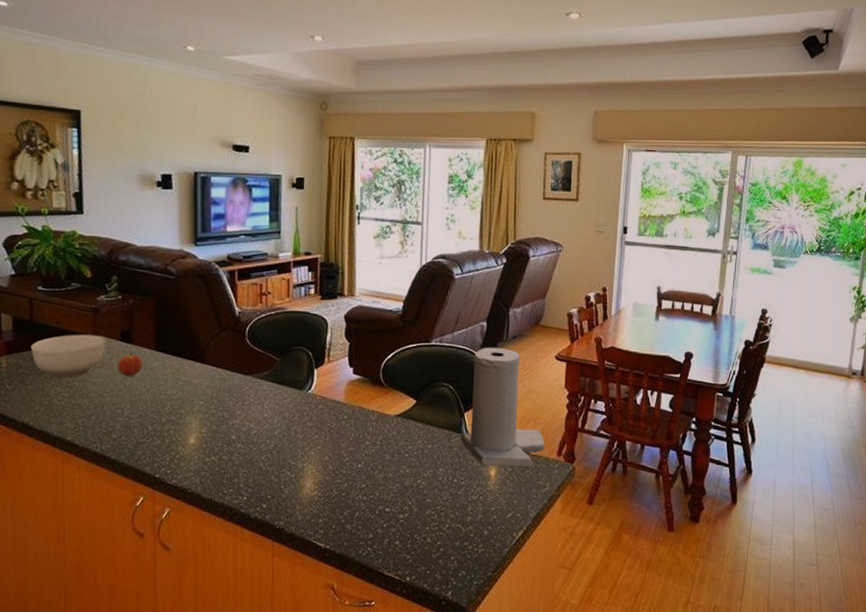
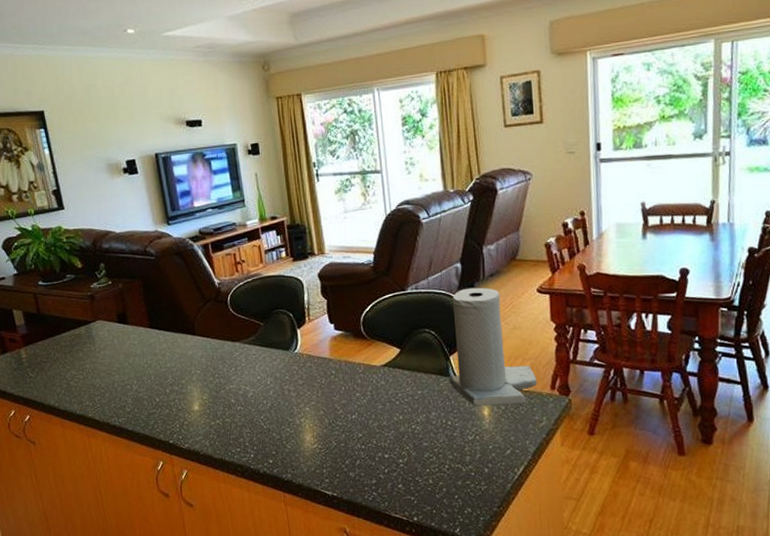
bowl: present [30,334,107,378] -> none [43,320,106,362]
fruit: present [117,352,144,377] -> none [119,332,142,355]

